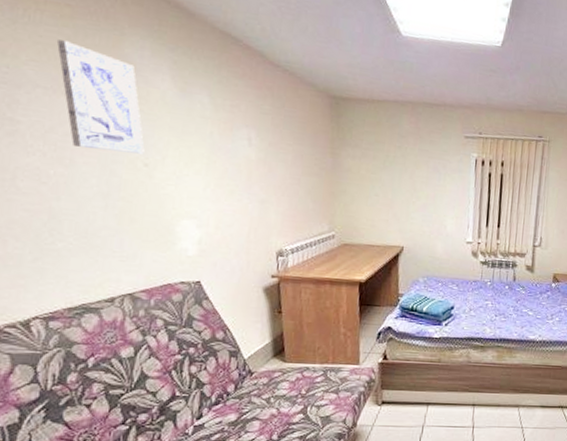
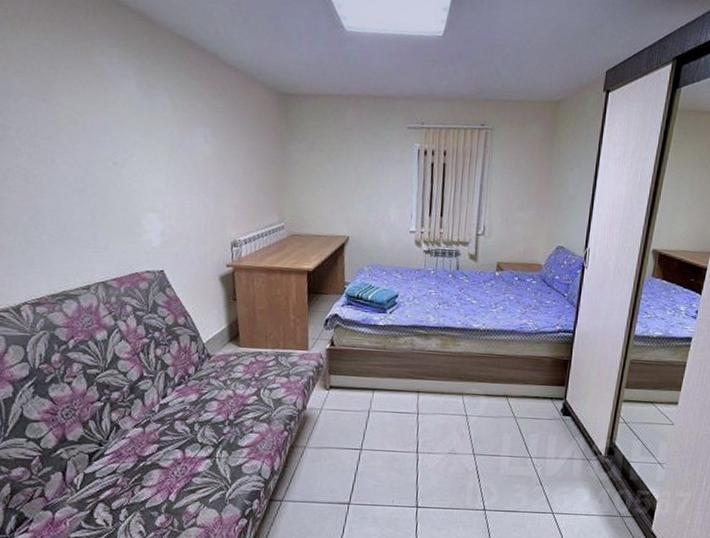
wall art: present [56,39,145,154] -> none [38,52,114,154]

